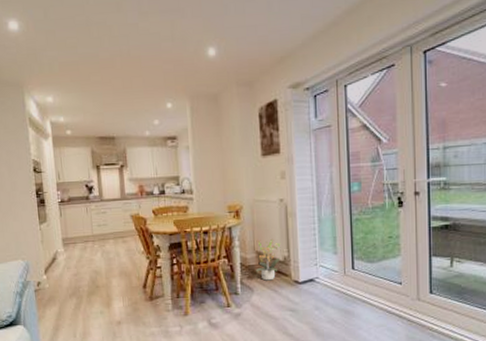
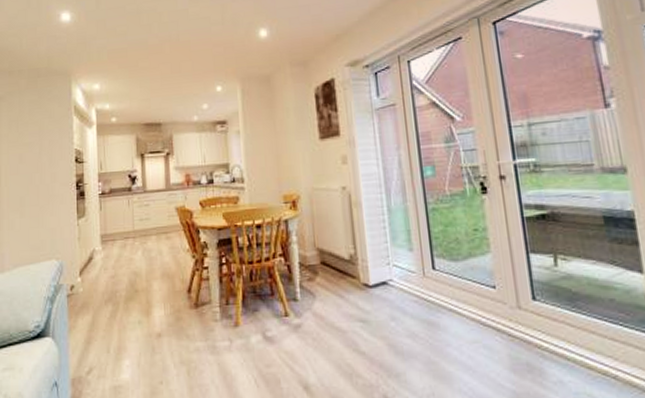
potted plant: present [255,238,281,281] -> none [316,232,346,284]

